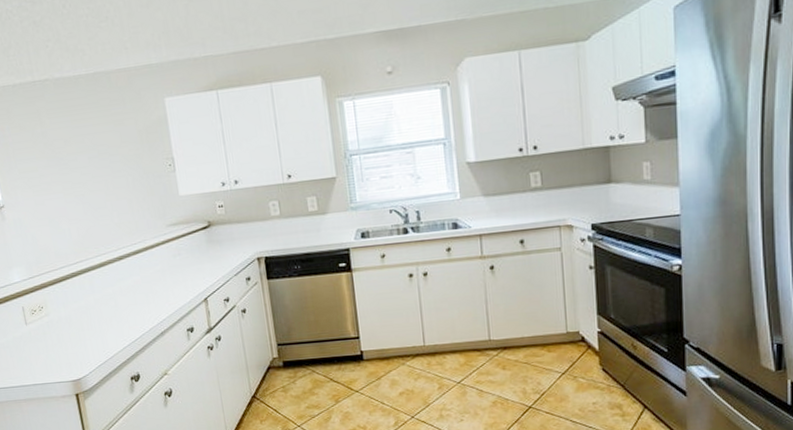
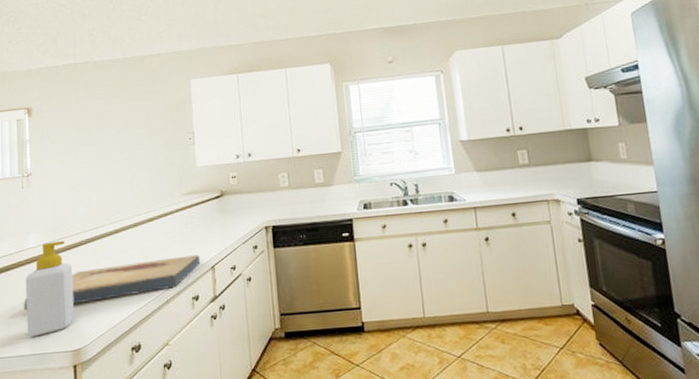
soap bottle: none [15,275,70,369] -> present [25,241,74,337]
fish fossil: none [17,287,193,344] -> present [24,255,201,311]

